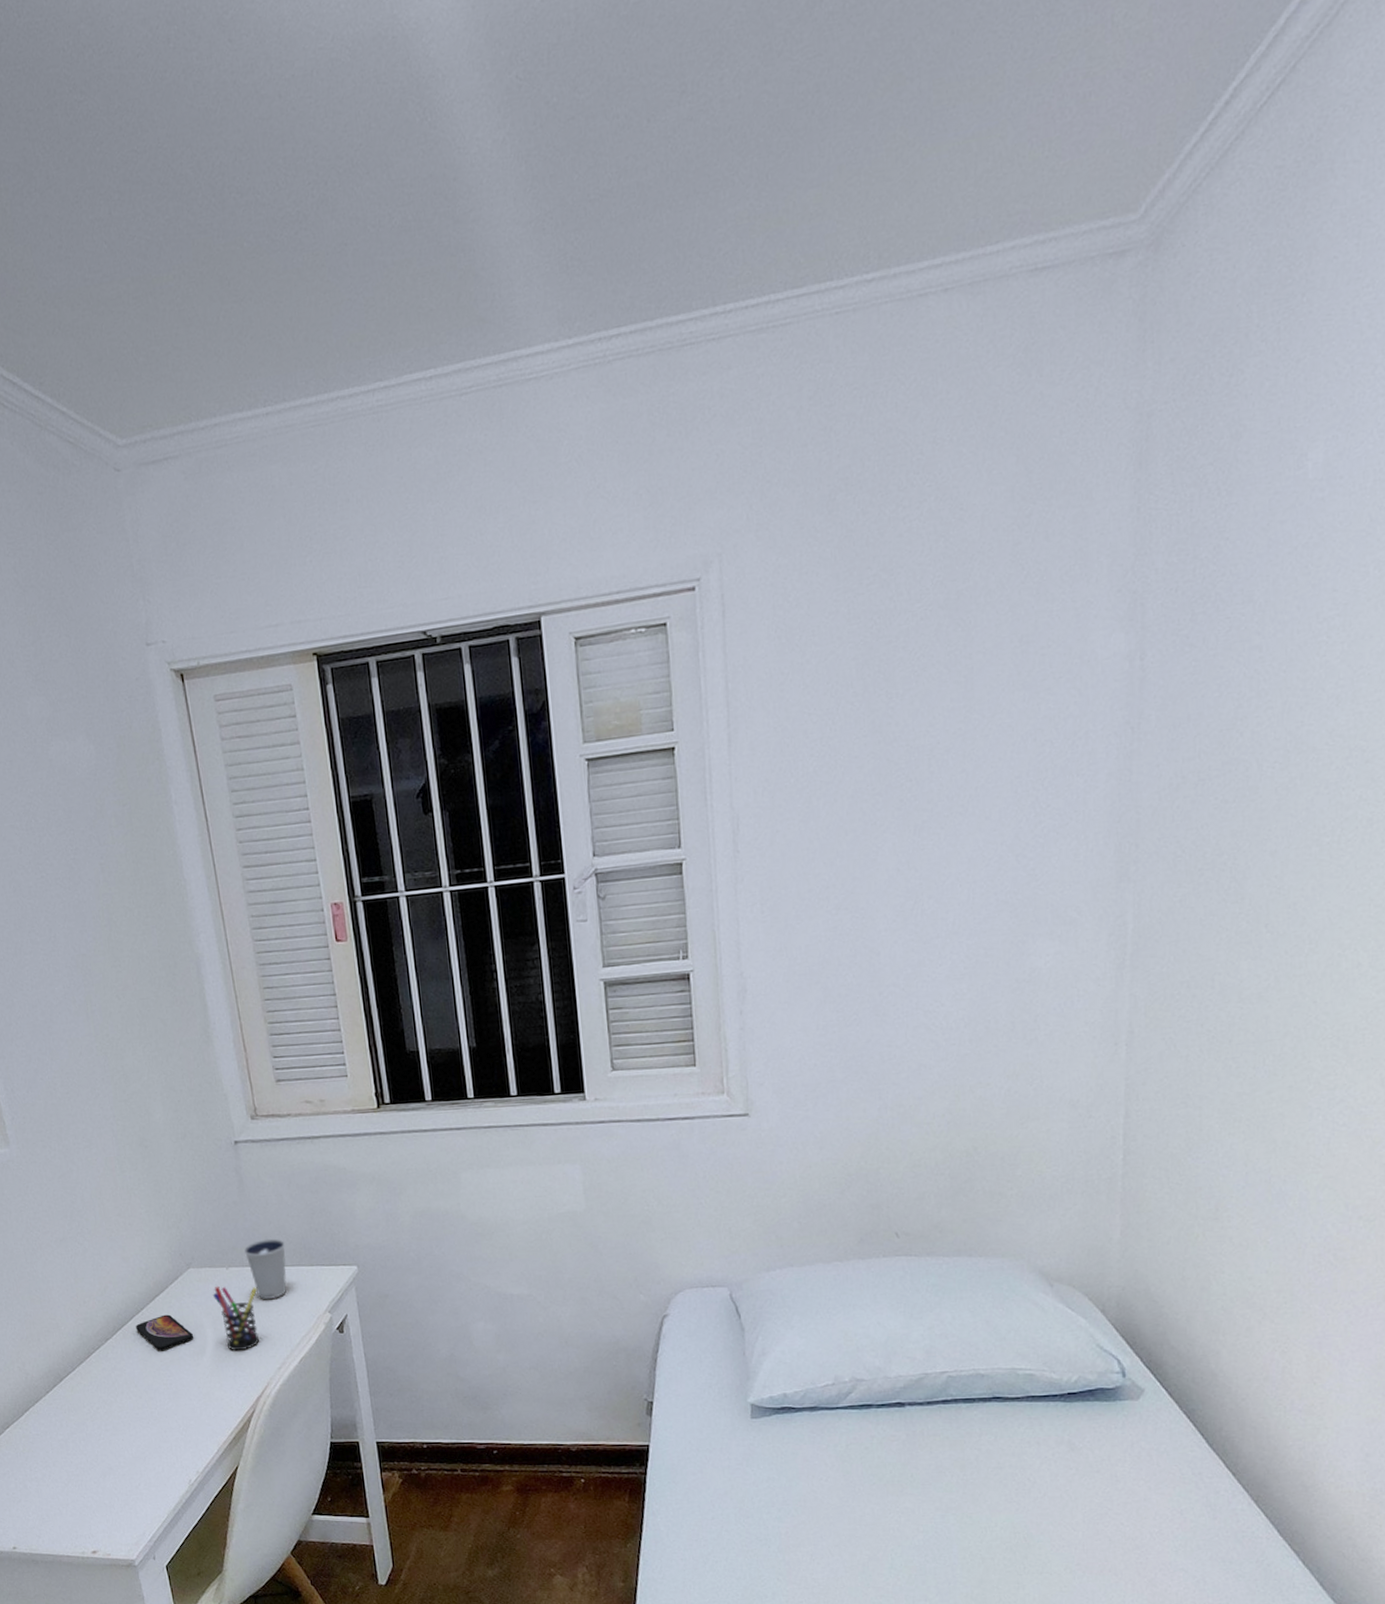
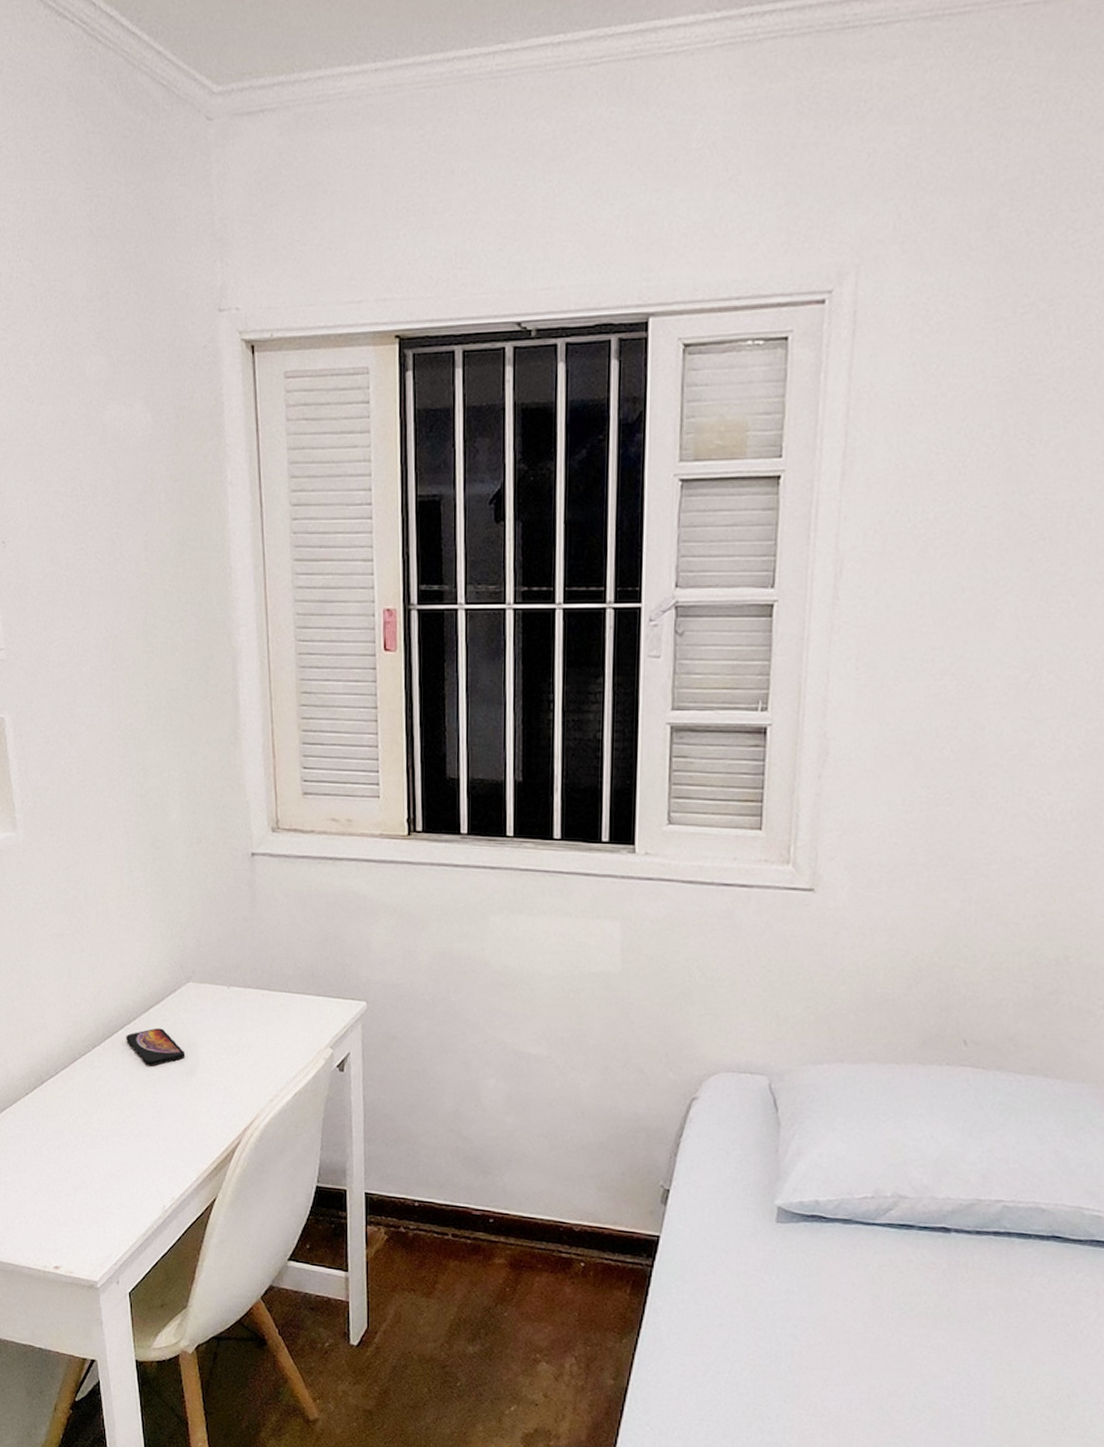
pen holder: present [212,1286,260,1351] -> none [209,1004,257,1077]
dixie cup: present [243,1238,287,1299] -> none [248,961,292,1026]

